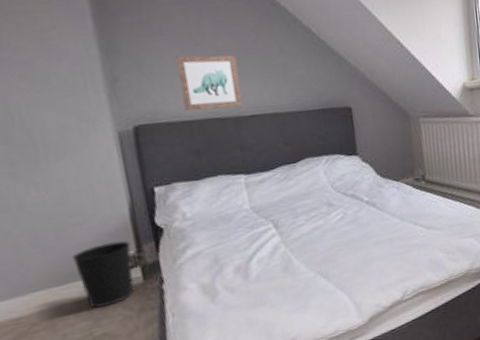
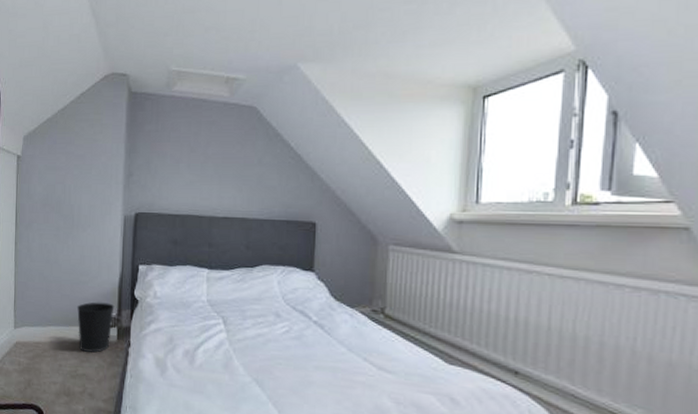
wall art: present [175,55,244,112] -> none [173,160,220,209]

